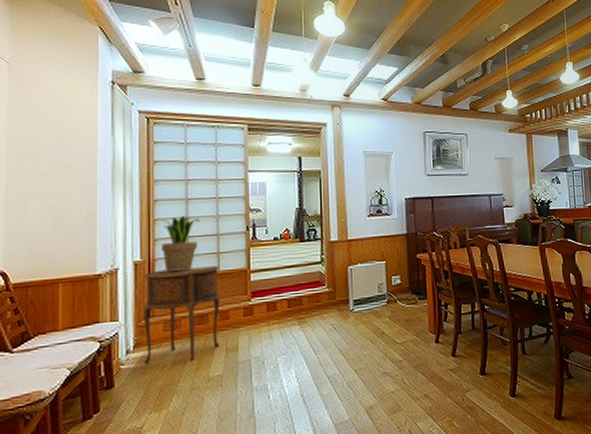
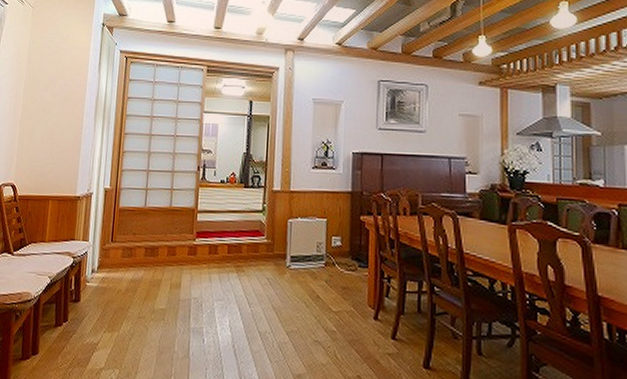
side table: present [143,266,220,365] -> none [103,199,172,290]
potted plant: present [160,215,200,272] -> none [127,150,160,203]

